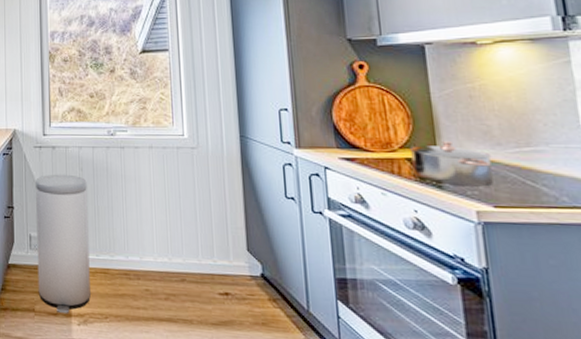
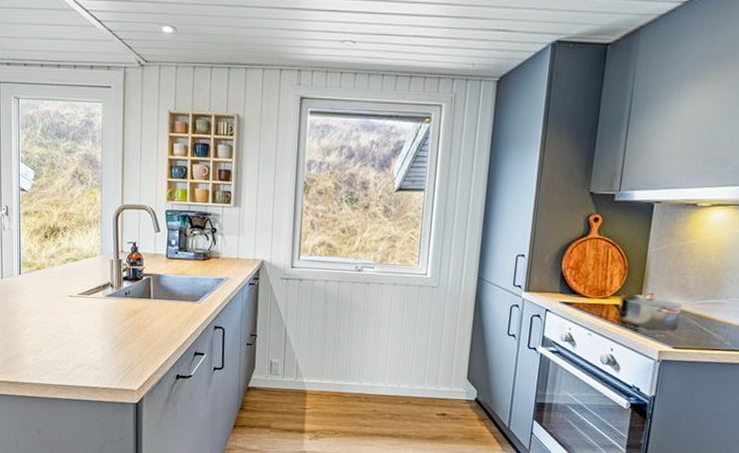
pedal bin: present [36,174,91,314] -> none [275,305,330,431]

